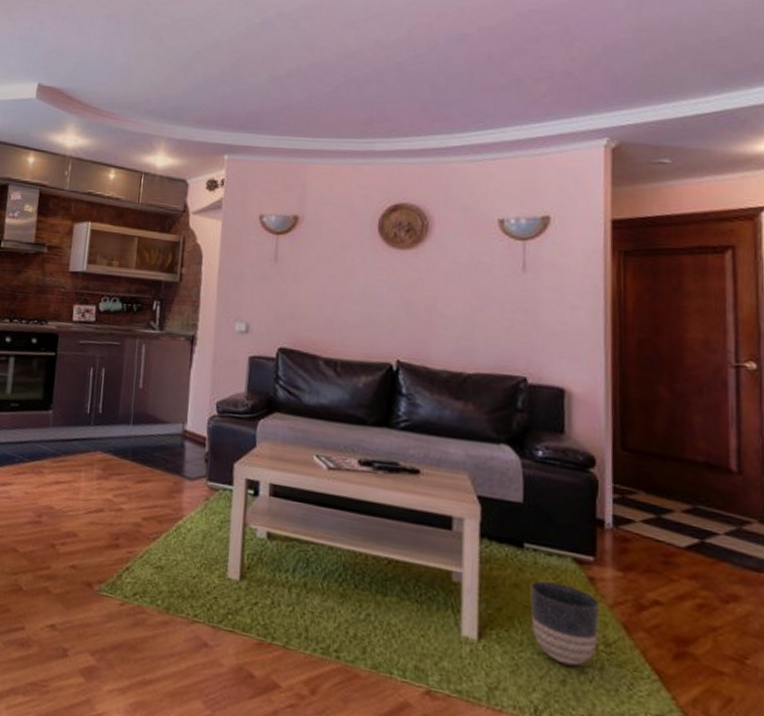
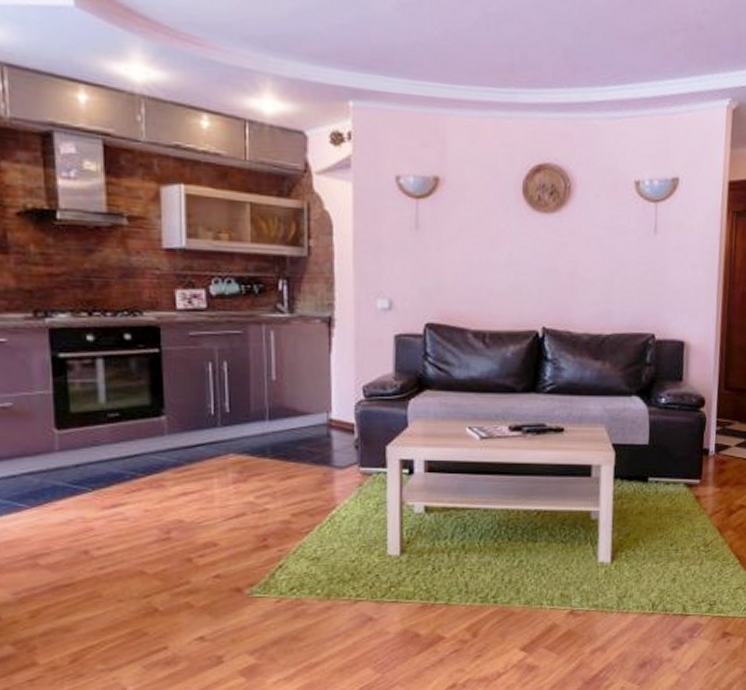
planter: present [530,580,599,666] -> none [652,505,702,567]

